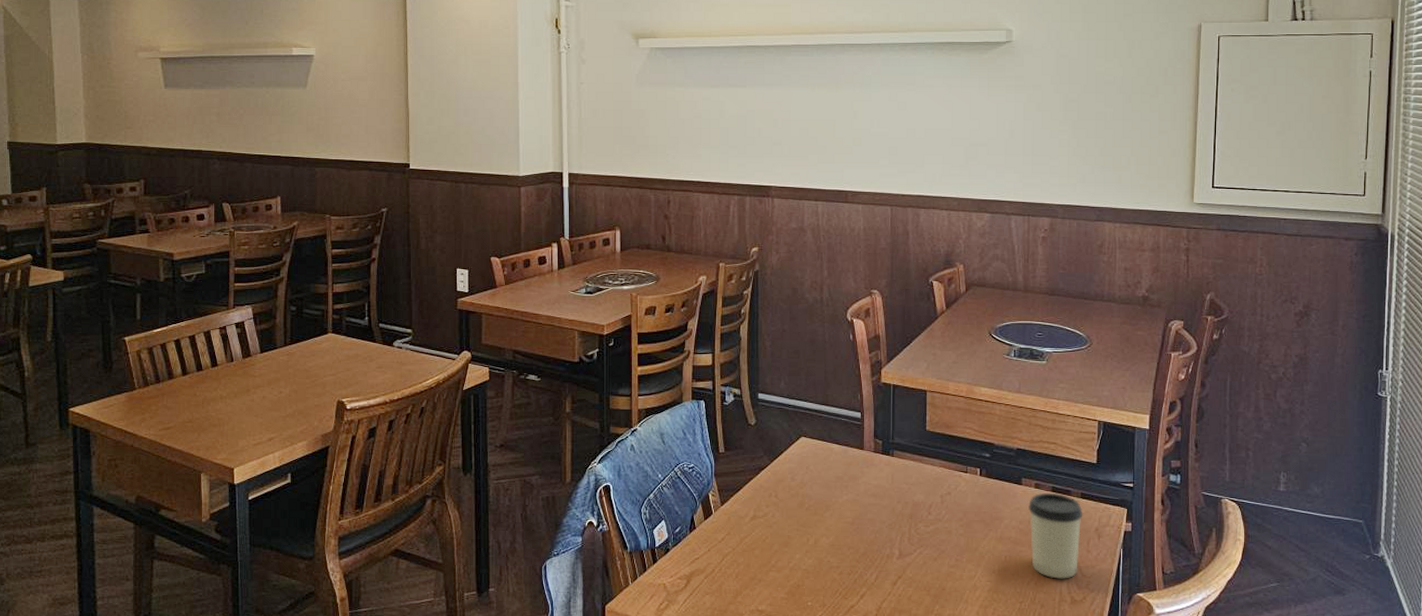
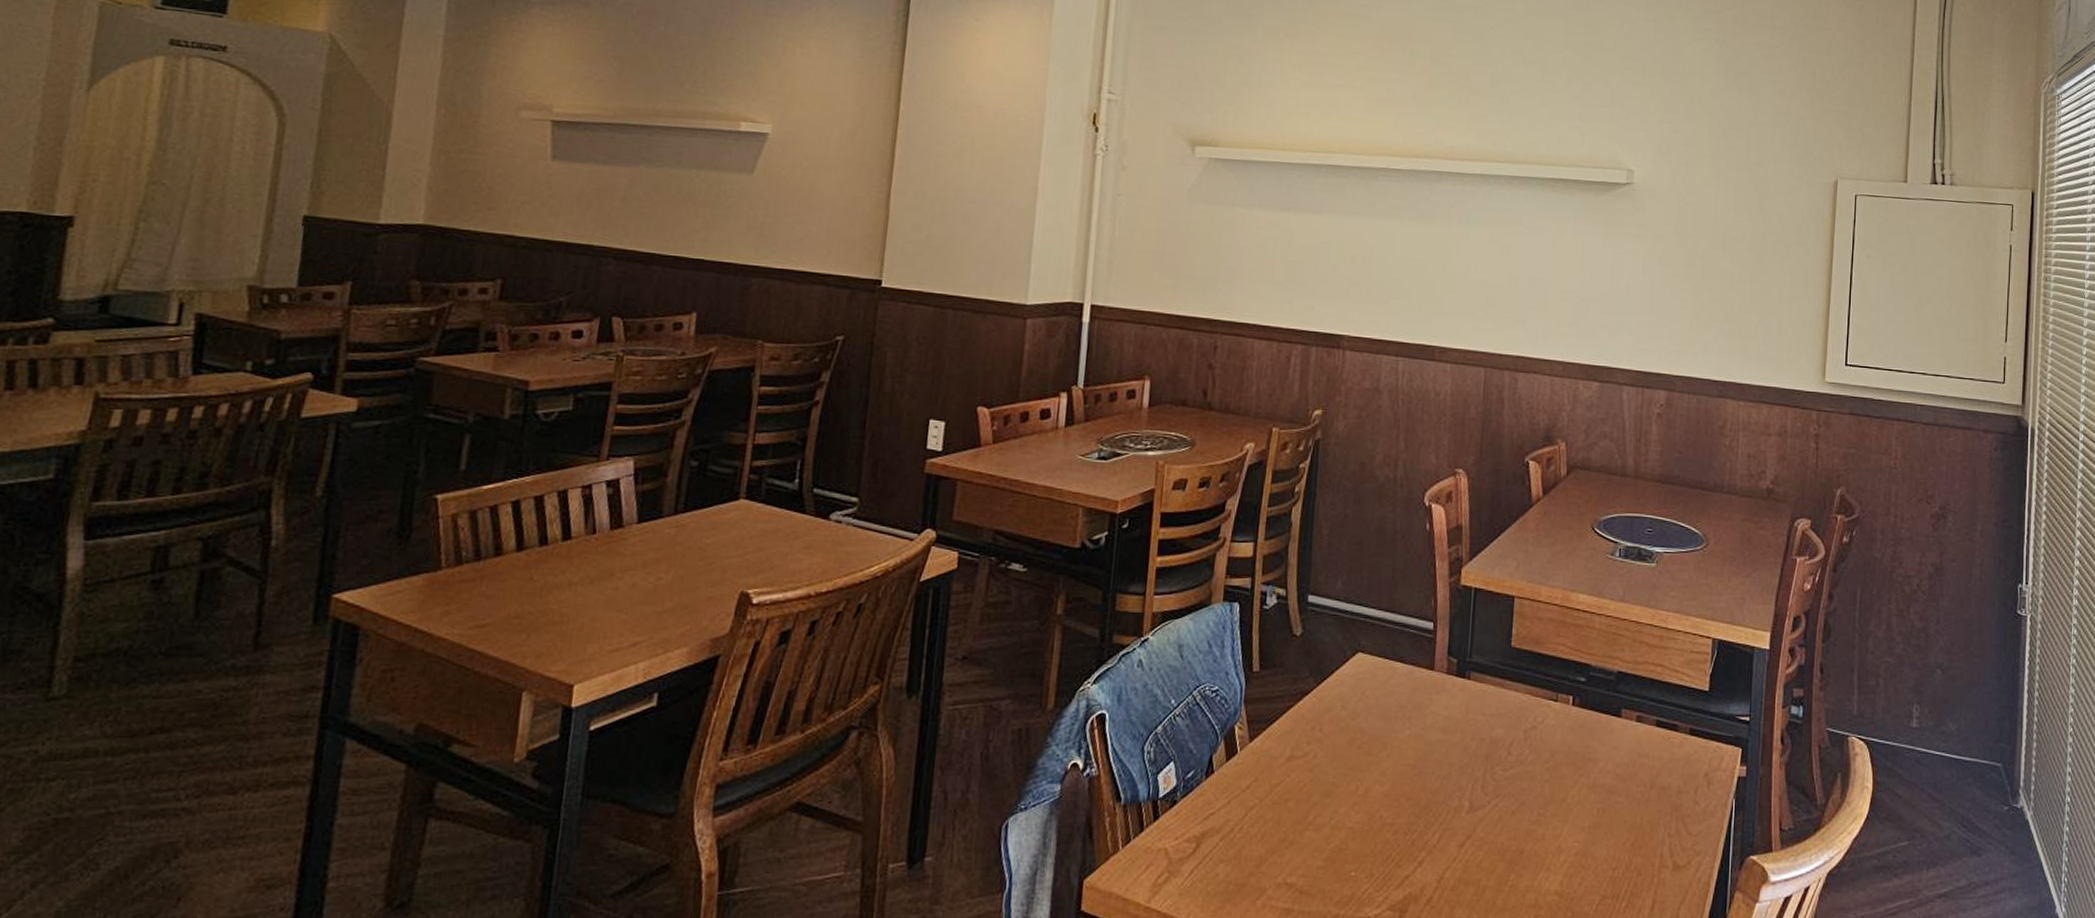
cup: present [1028,492,1083,579] -> none [1628,727,1691,838]

